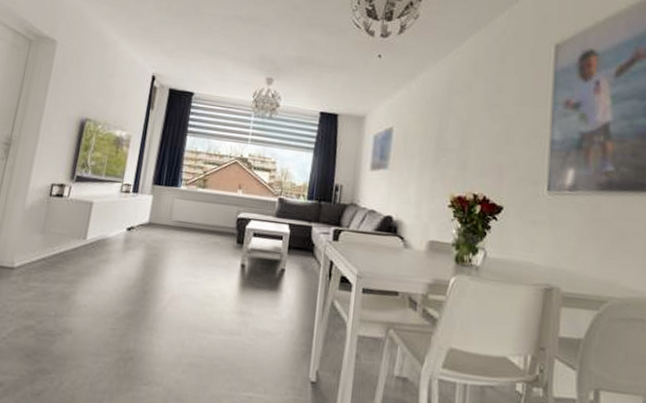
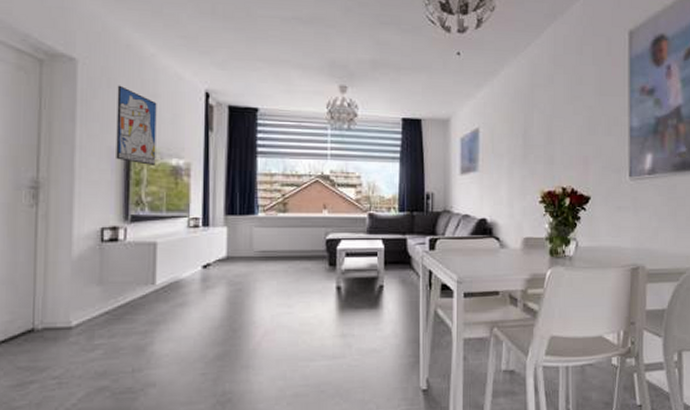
wall art: none [73,64,112,134] -> present [116,85,157,165]

